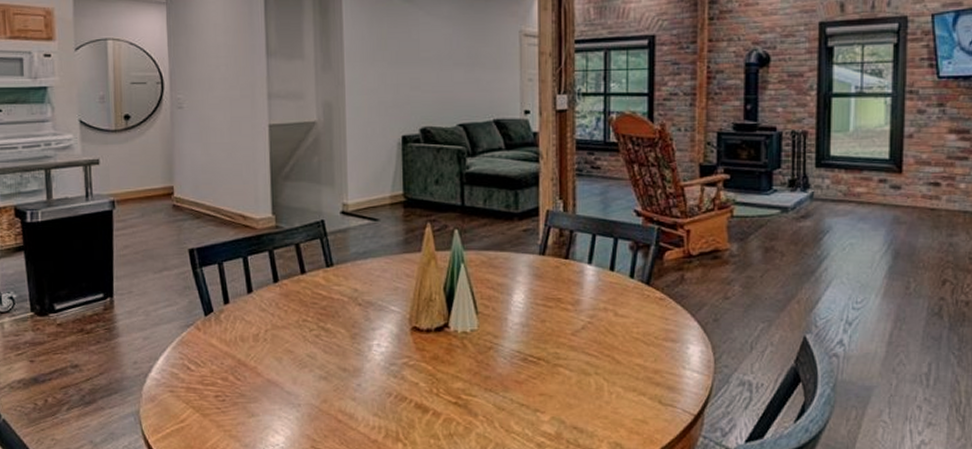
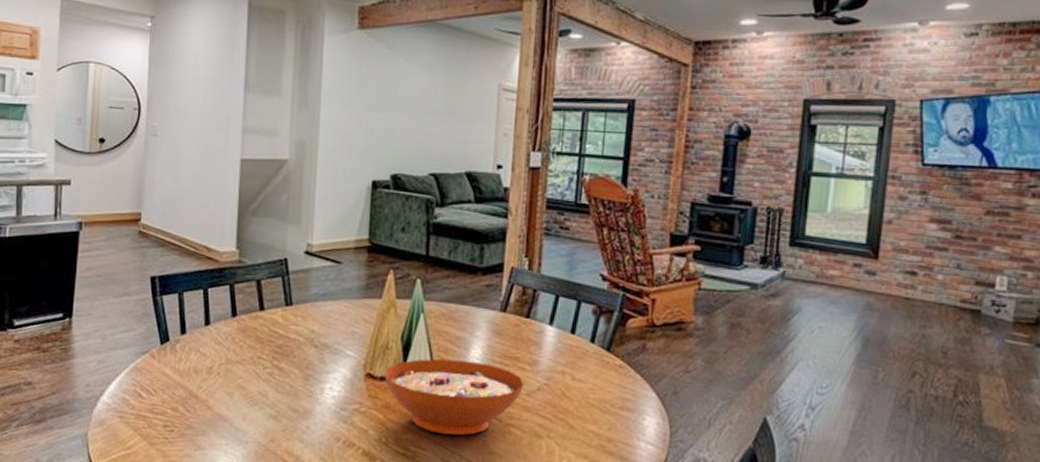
decorative bowl: none [430,306,569,379] -> present [384,358,525,435]

